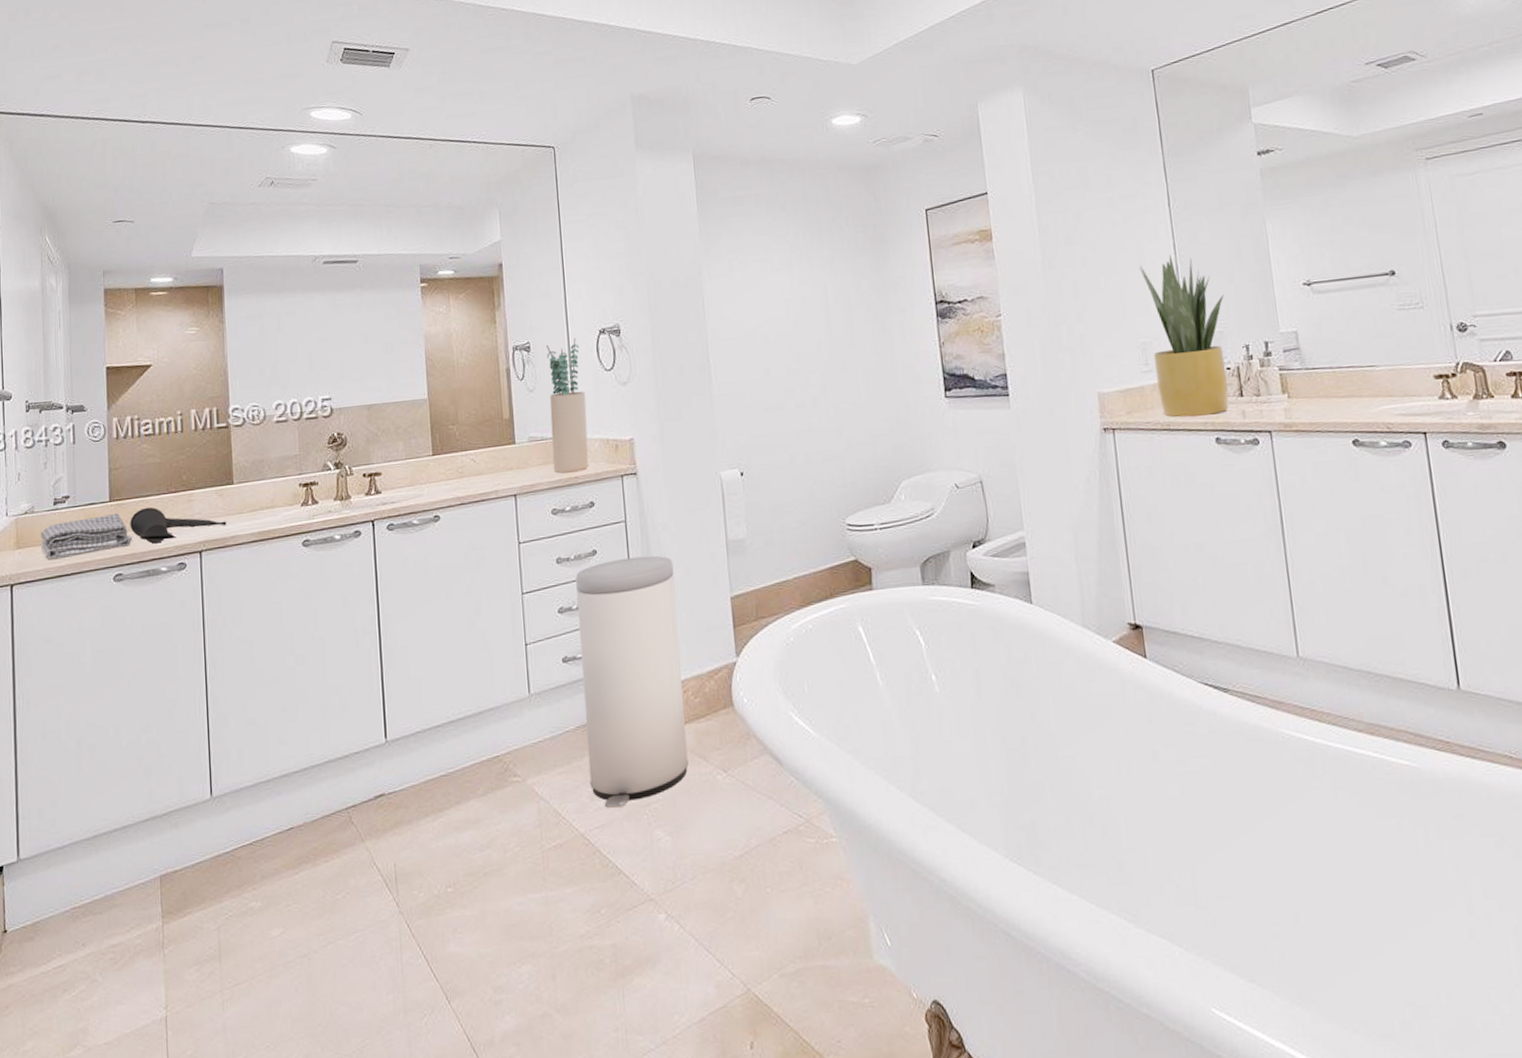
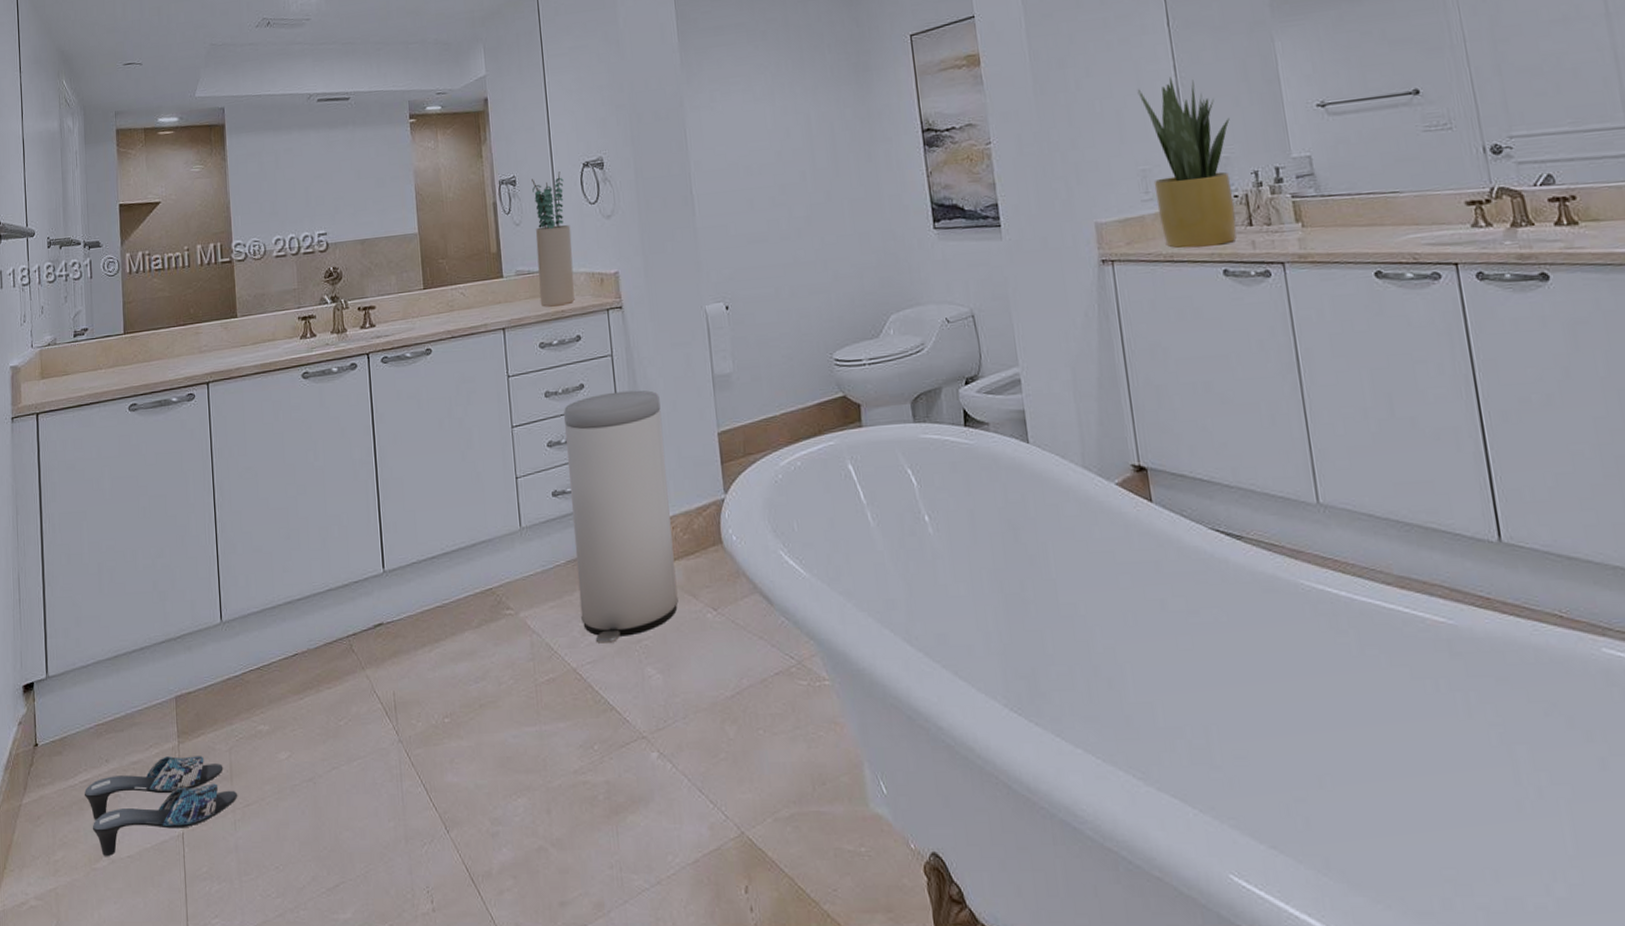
towel: present [40,513,132,560] -> none [62,345,145,390]
slippers: none [58,935,227,1044] -> present [85,756,238,856]
hair dryer: present [130,507,227,544] -> none [143,339,232,375]

